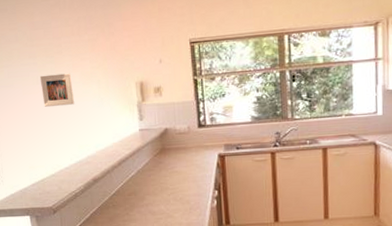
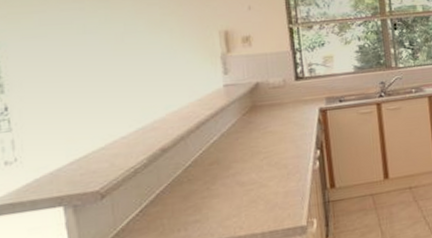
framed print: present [39,73,75,107] -> none [87,20,138,62]

